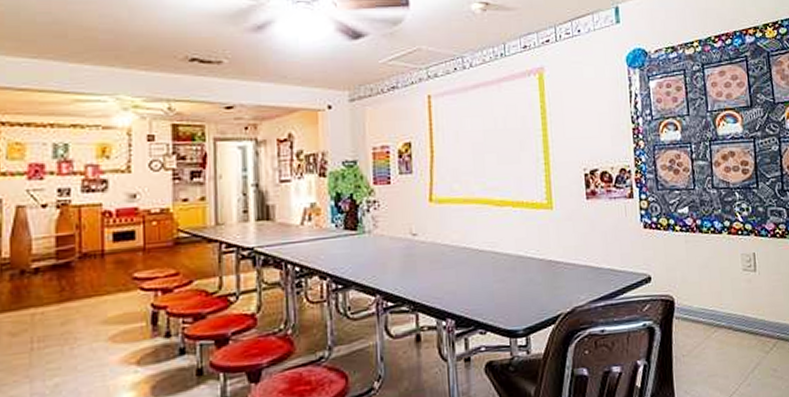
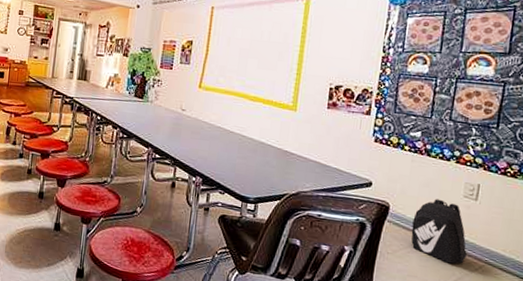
backpack: none [700,279,759,350] -> present [411,199,467,264]

